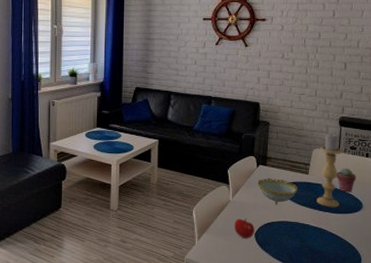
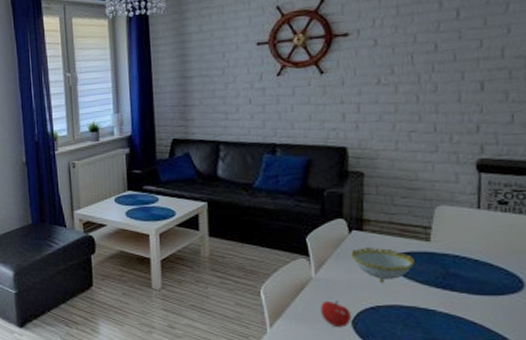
candle holder: present [316,133,342,208] -> none [445,182,484,287]
potted succulent: present [336,168,357,192] -> none [476,232,512,264]

